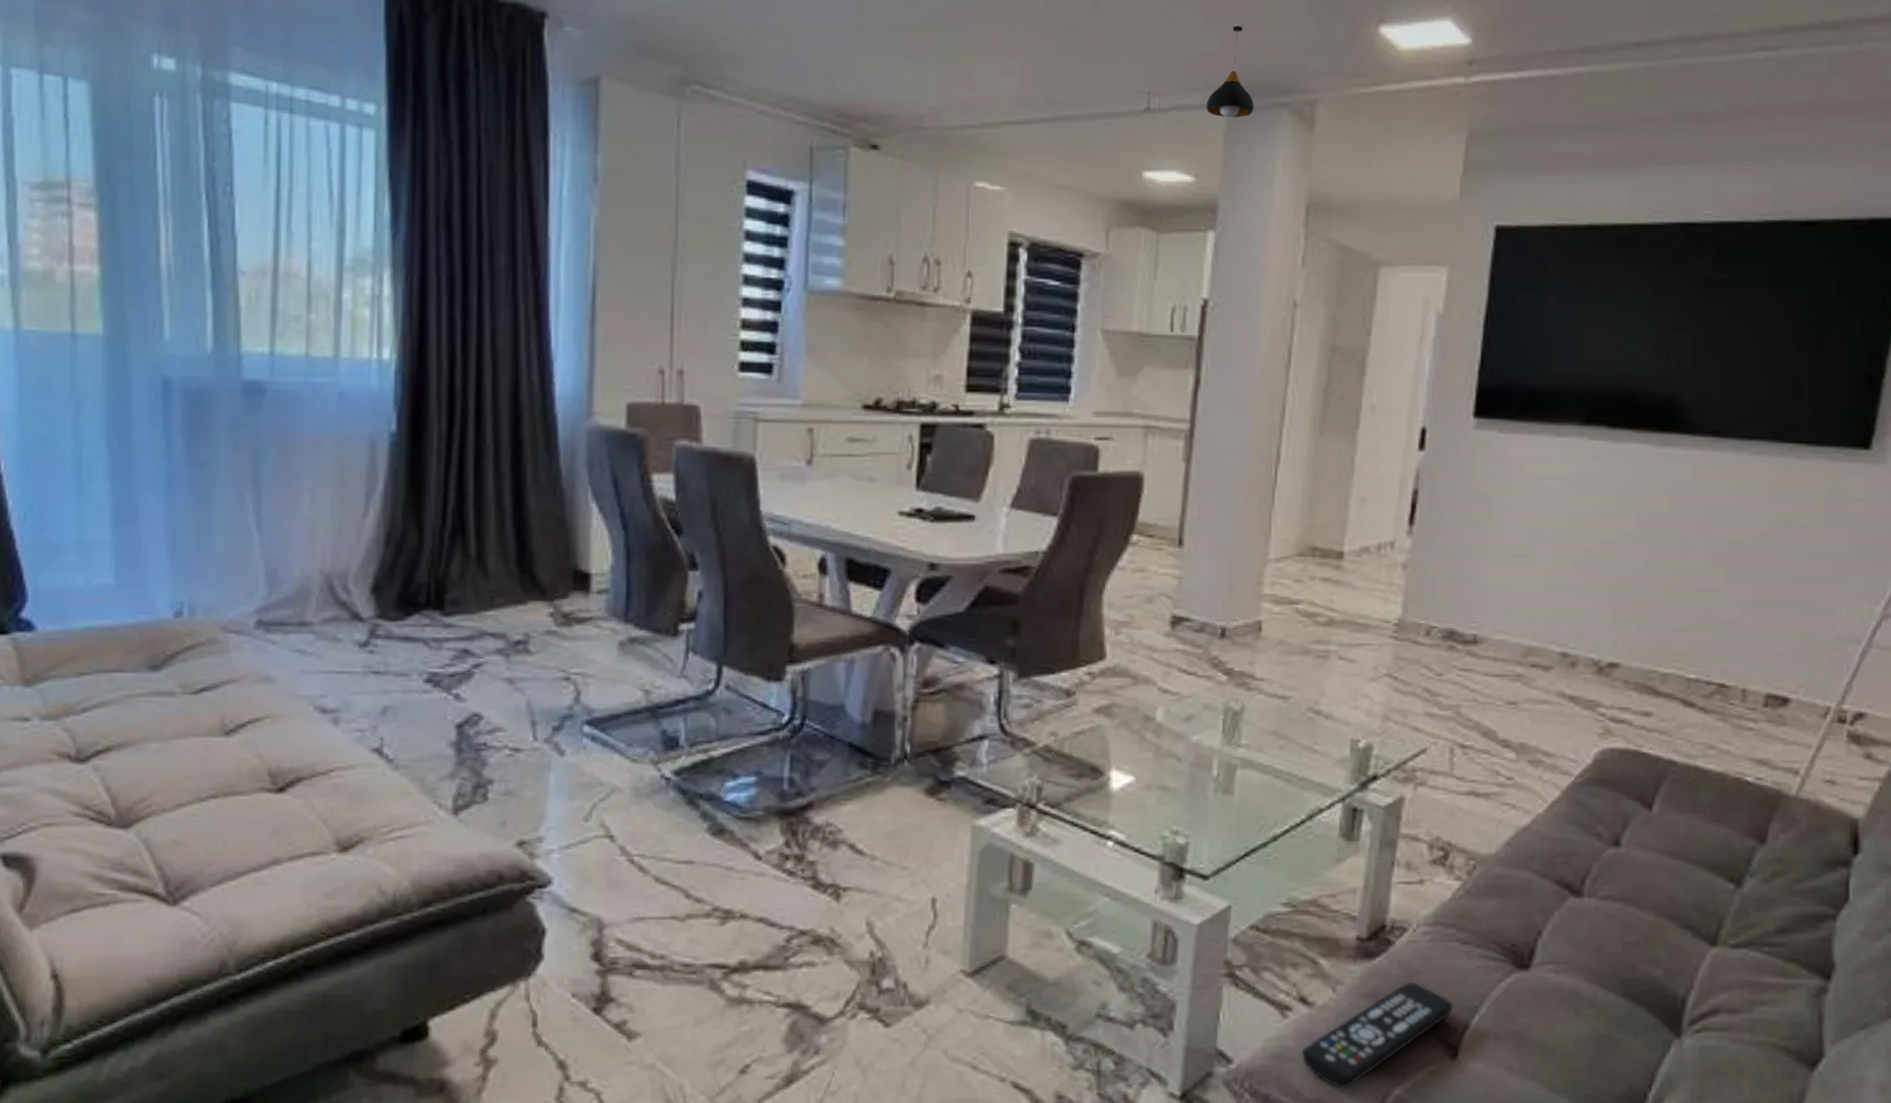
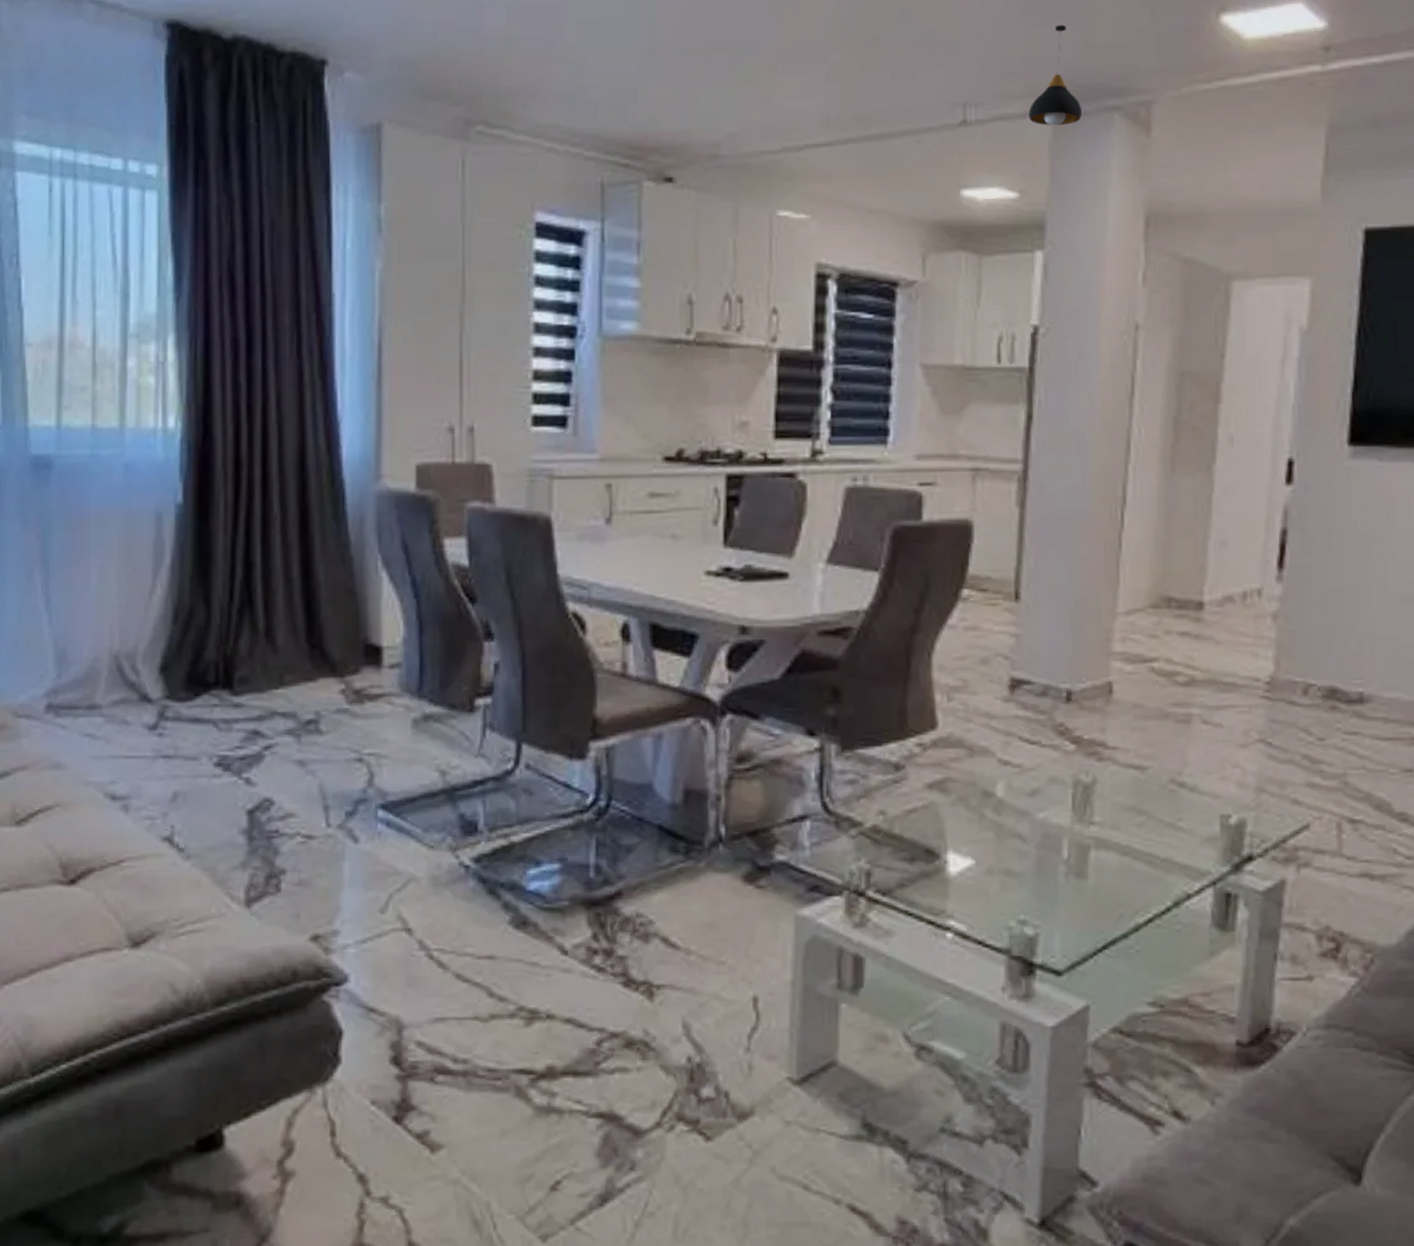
remote control: present [1301,982,1453,1090] -> none [1177,1094,1354,1219]

